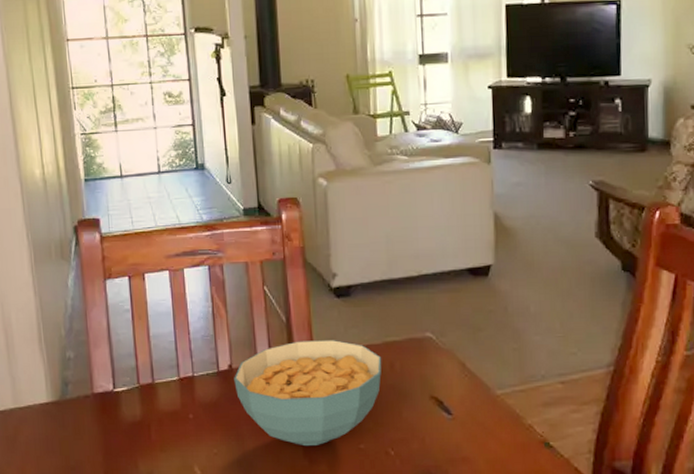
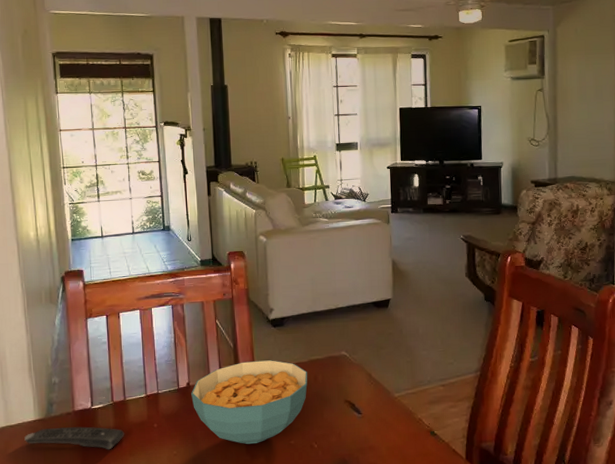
remote control: none [36,413,154,444] -> present [24,426,125,450]

